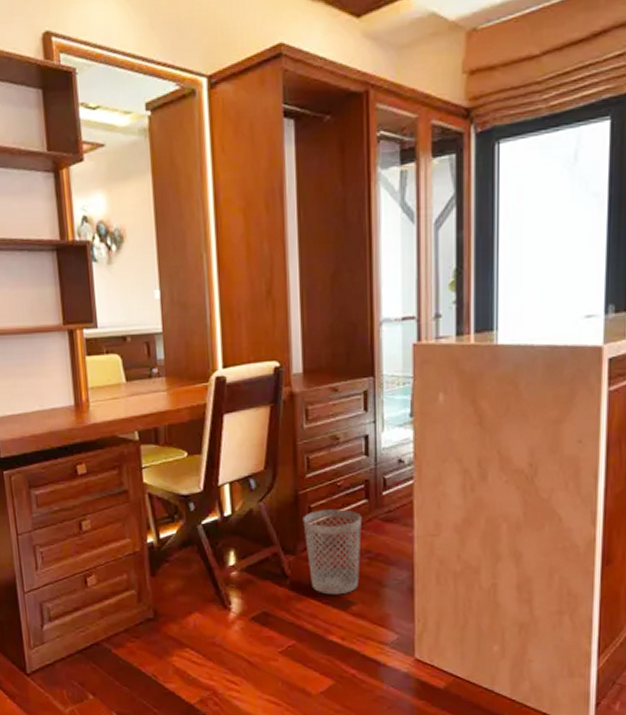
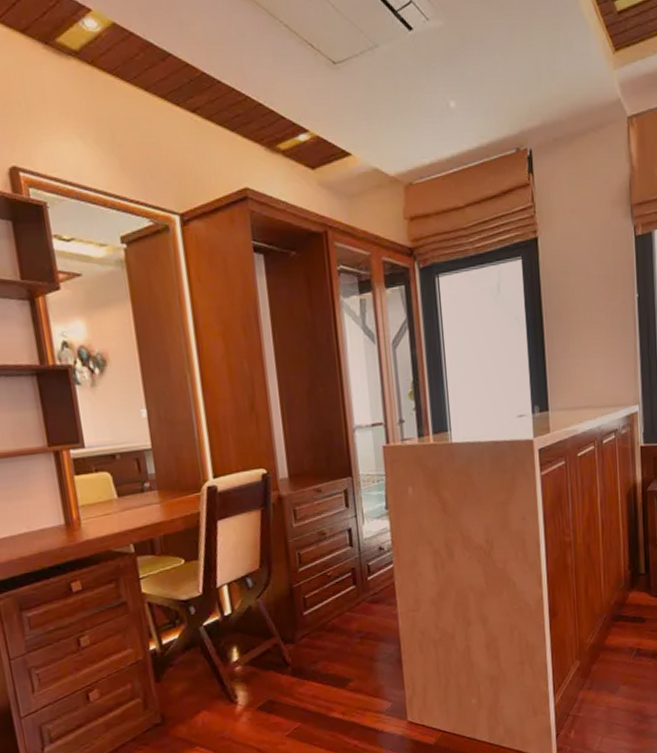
wastebasket: present [302,509,361,595] -> none [298,596,354,676]

